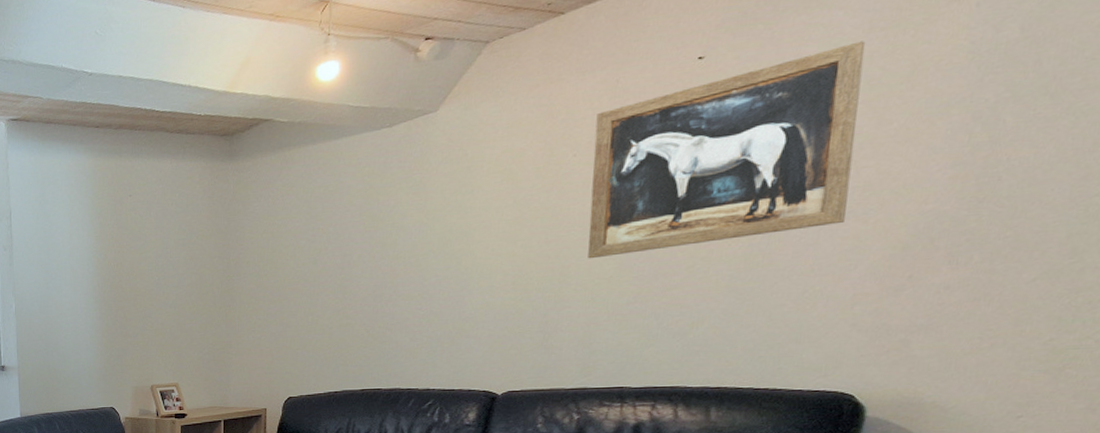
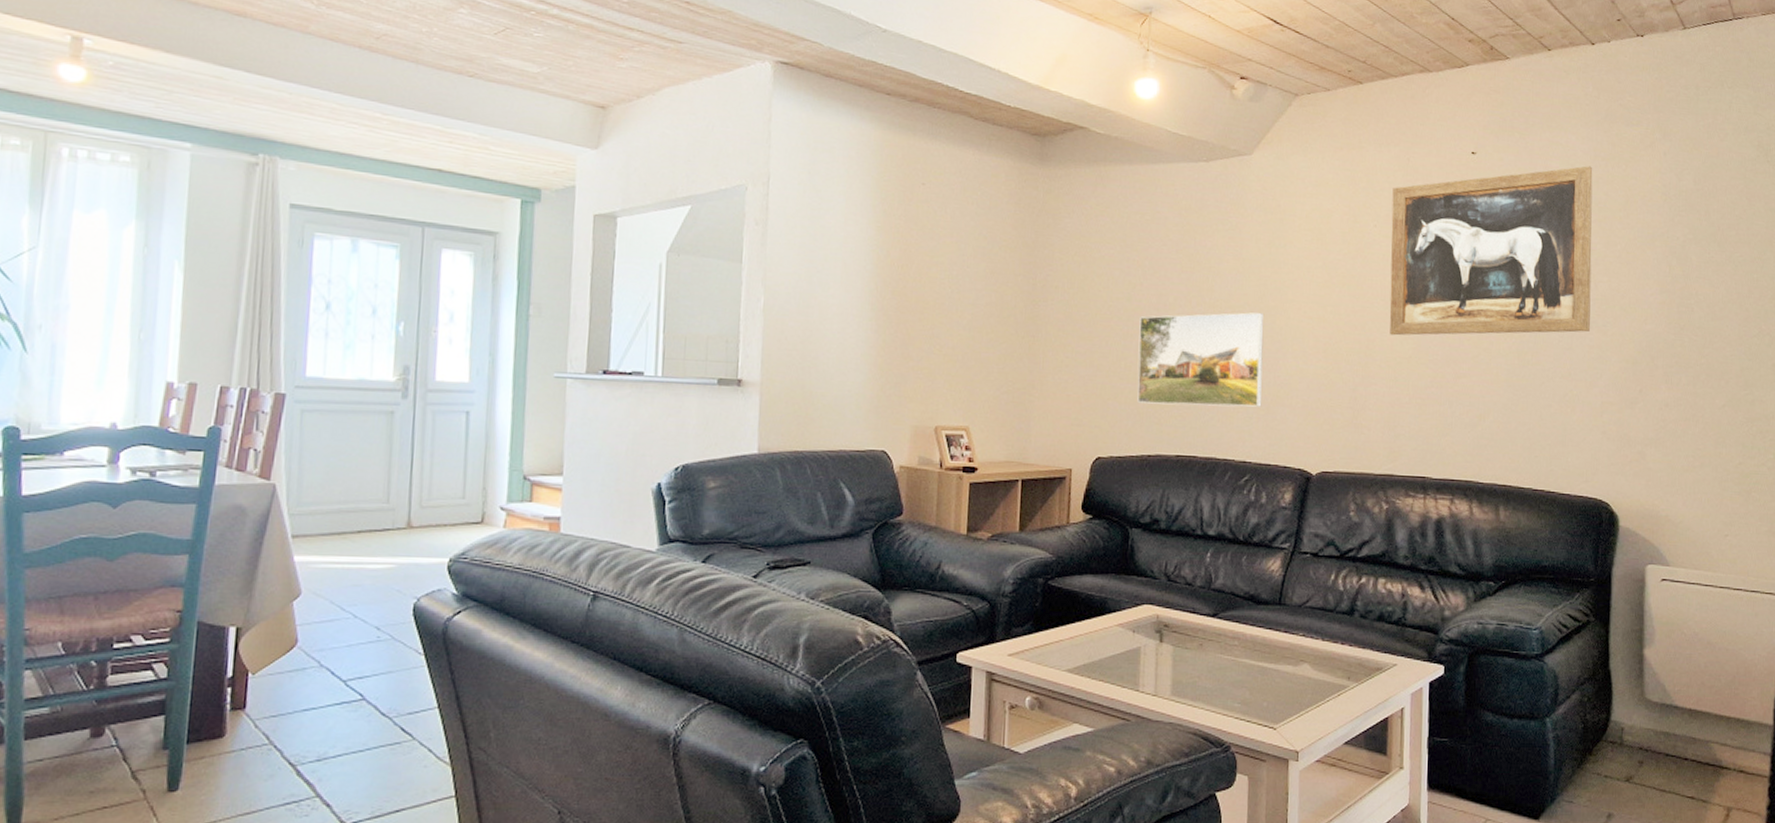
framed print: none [324,256,449,349] -> present [1137,312,1264,407]

